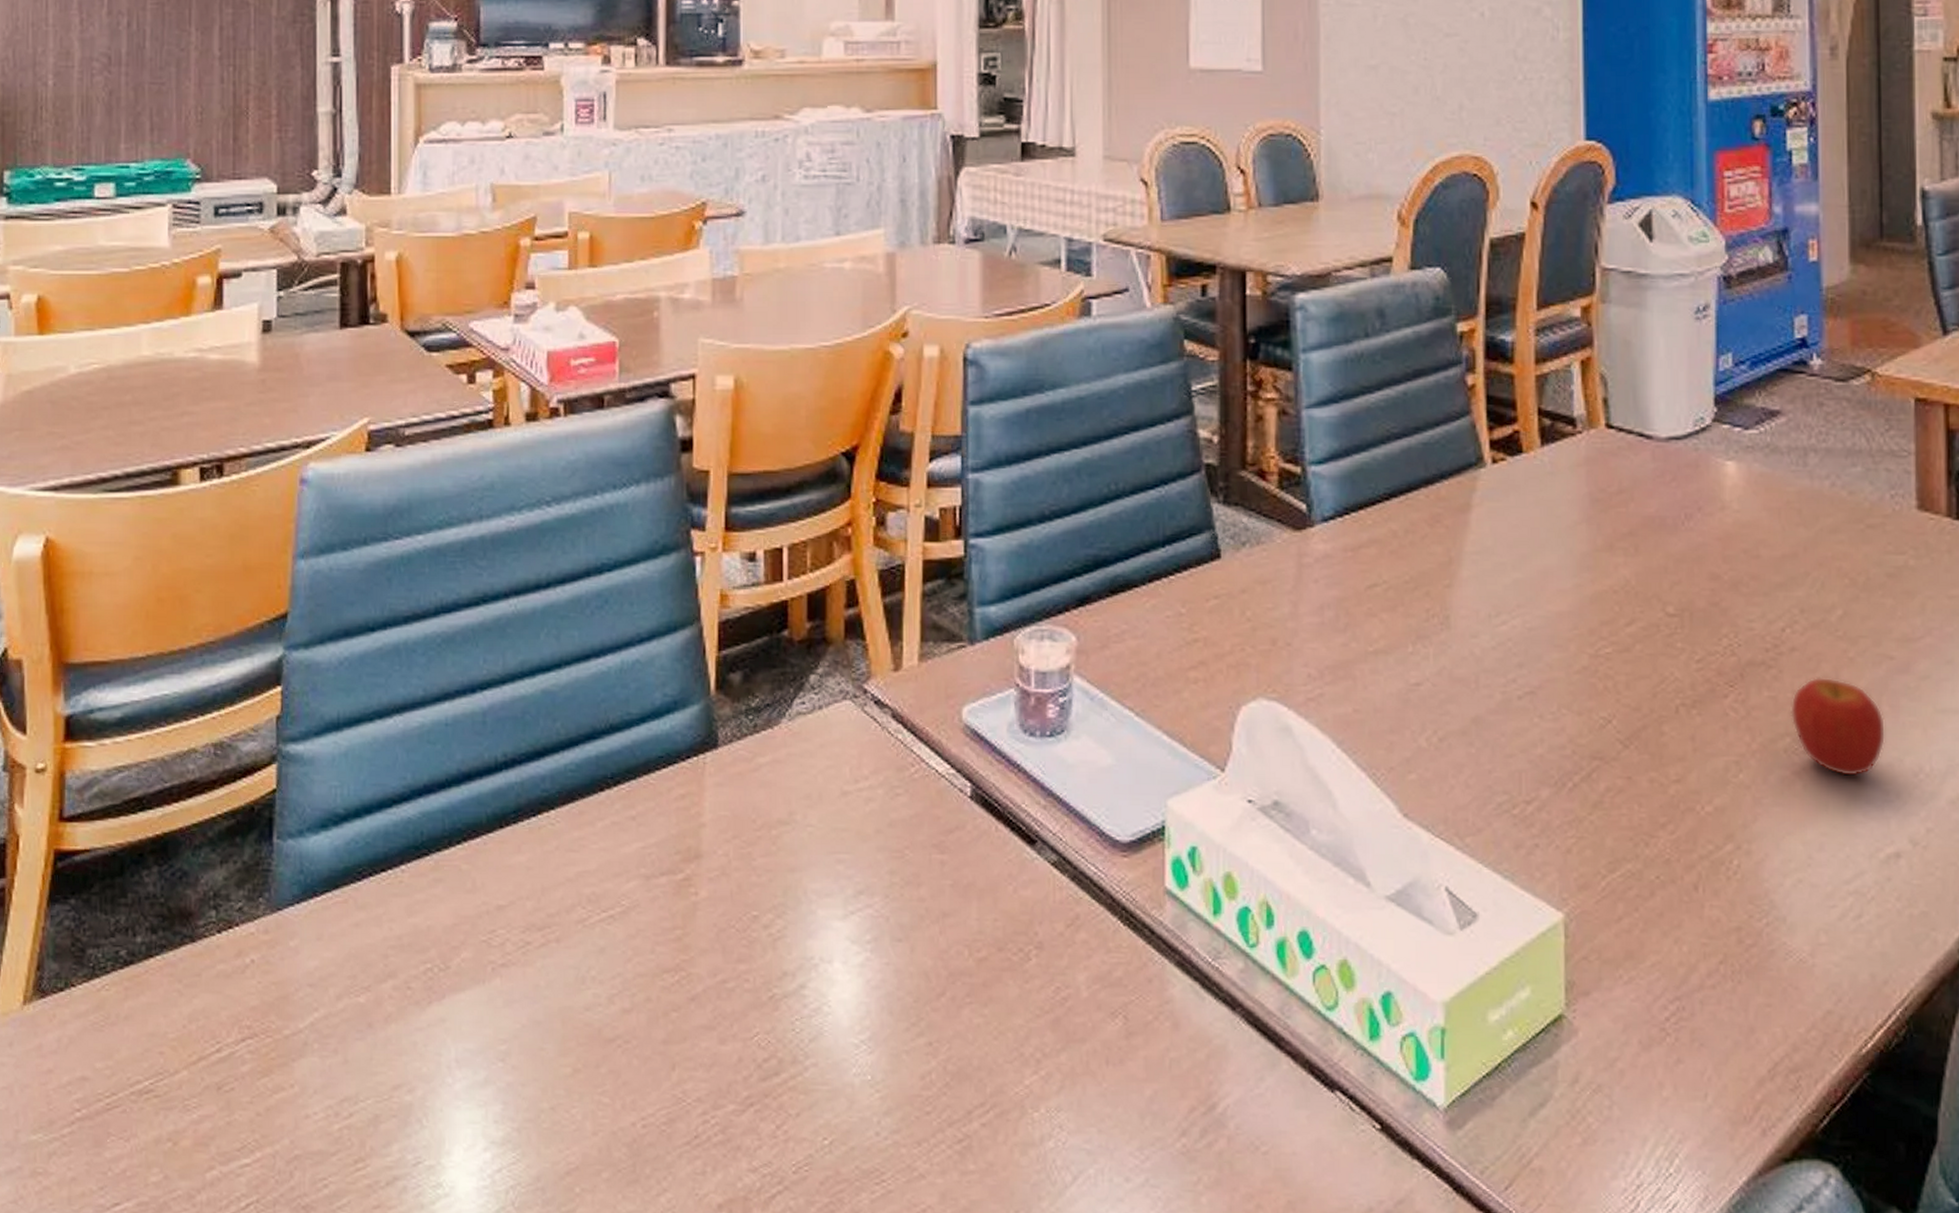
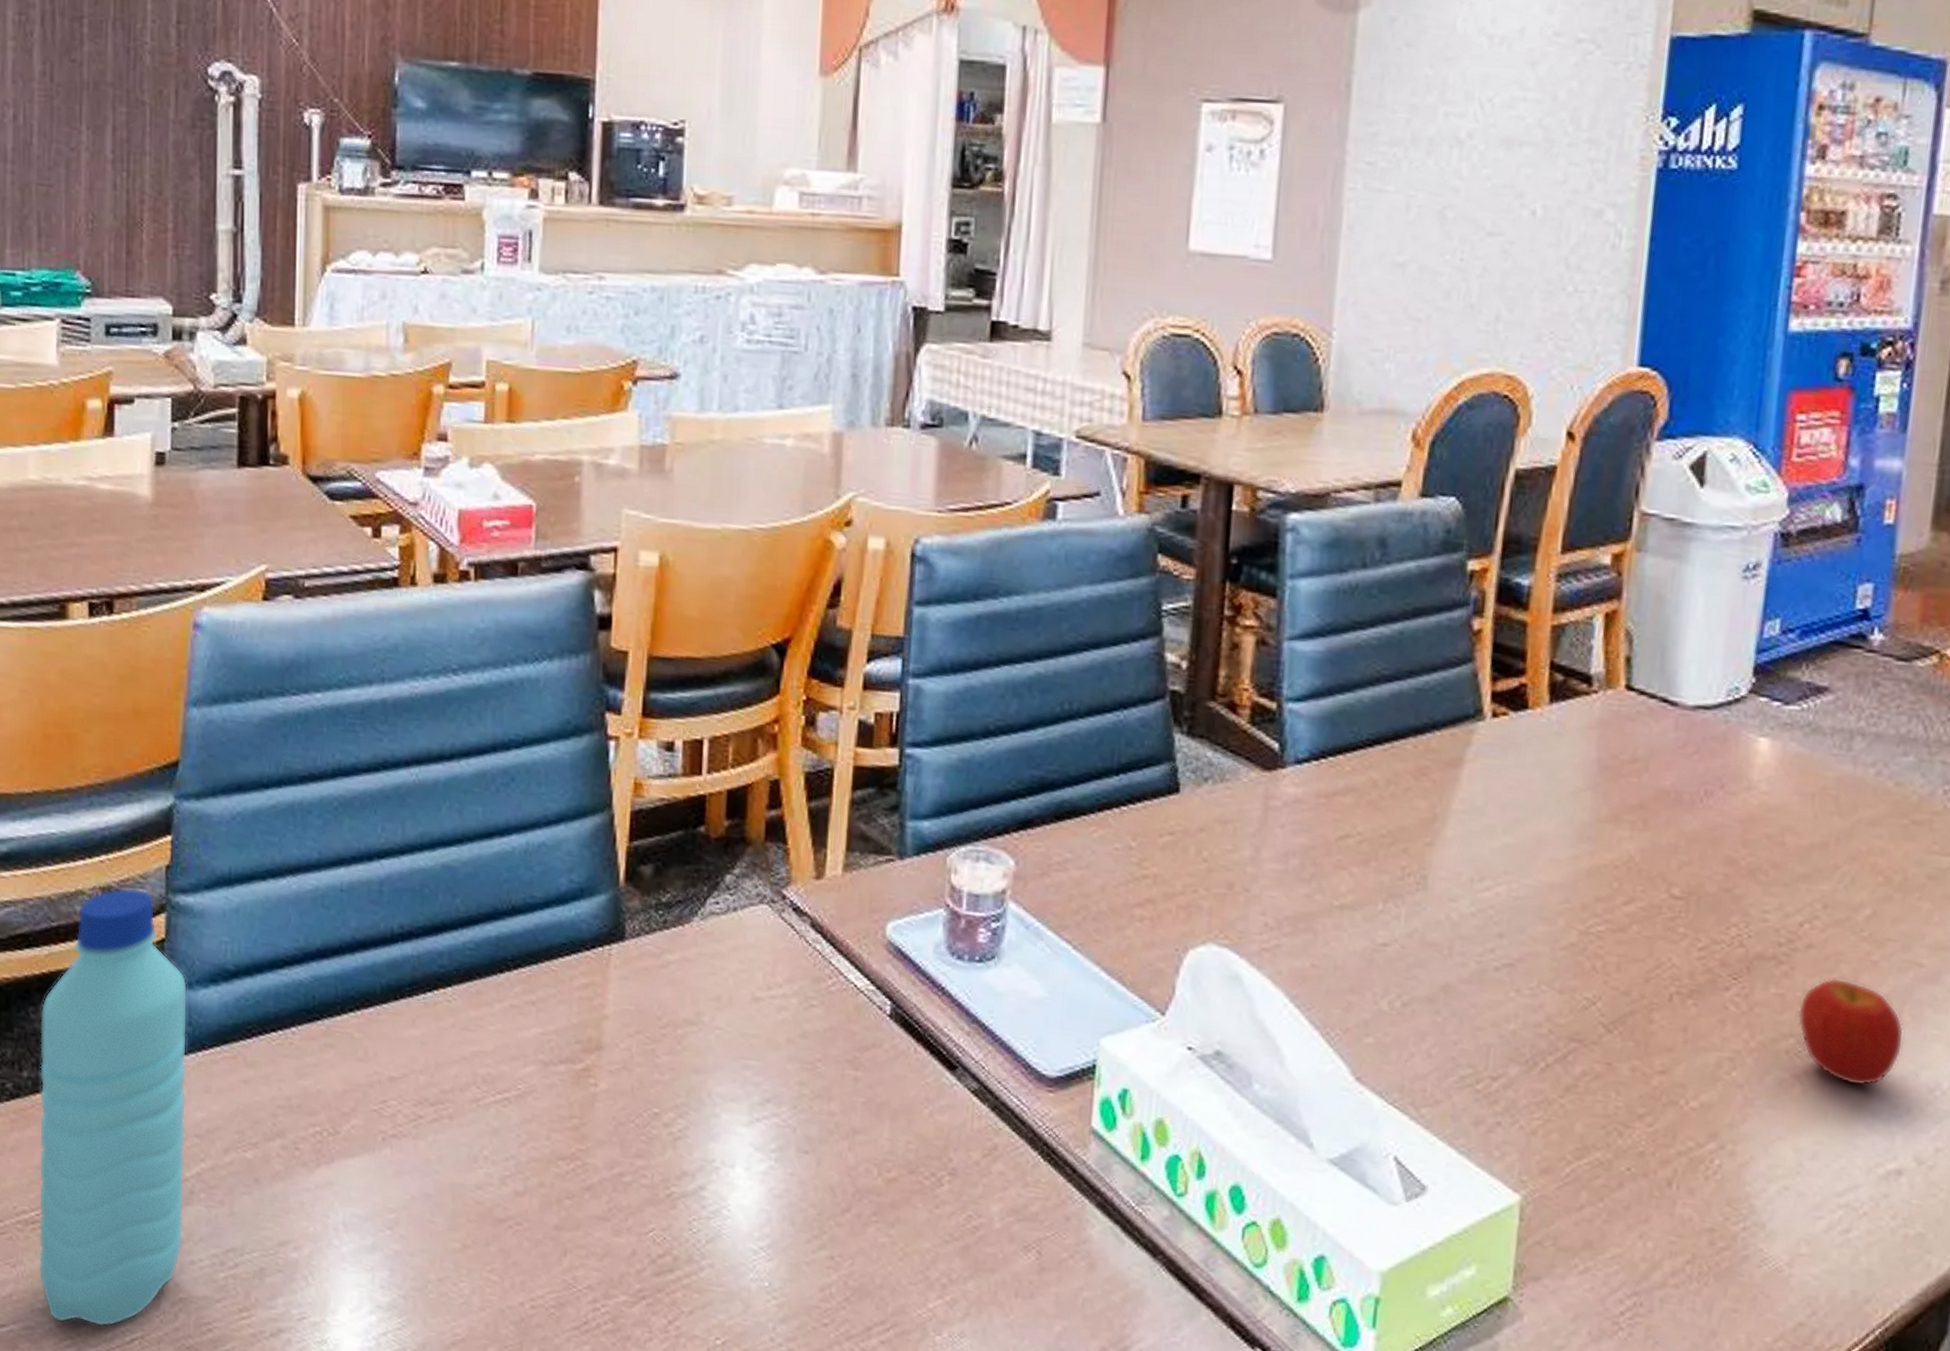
water bottle: none [152,742,298,1194] -> present [38,888,187,1327]

